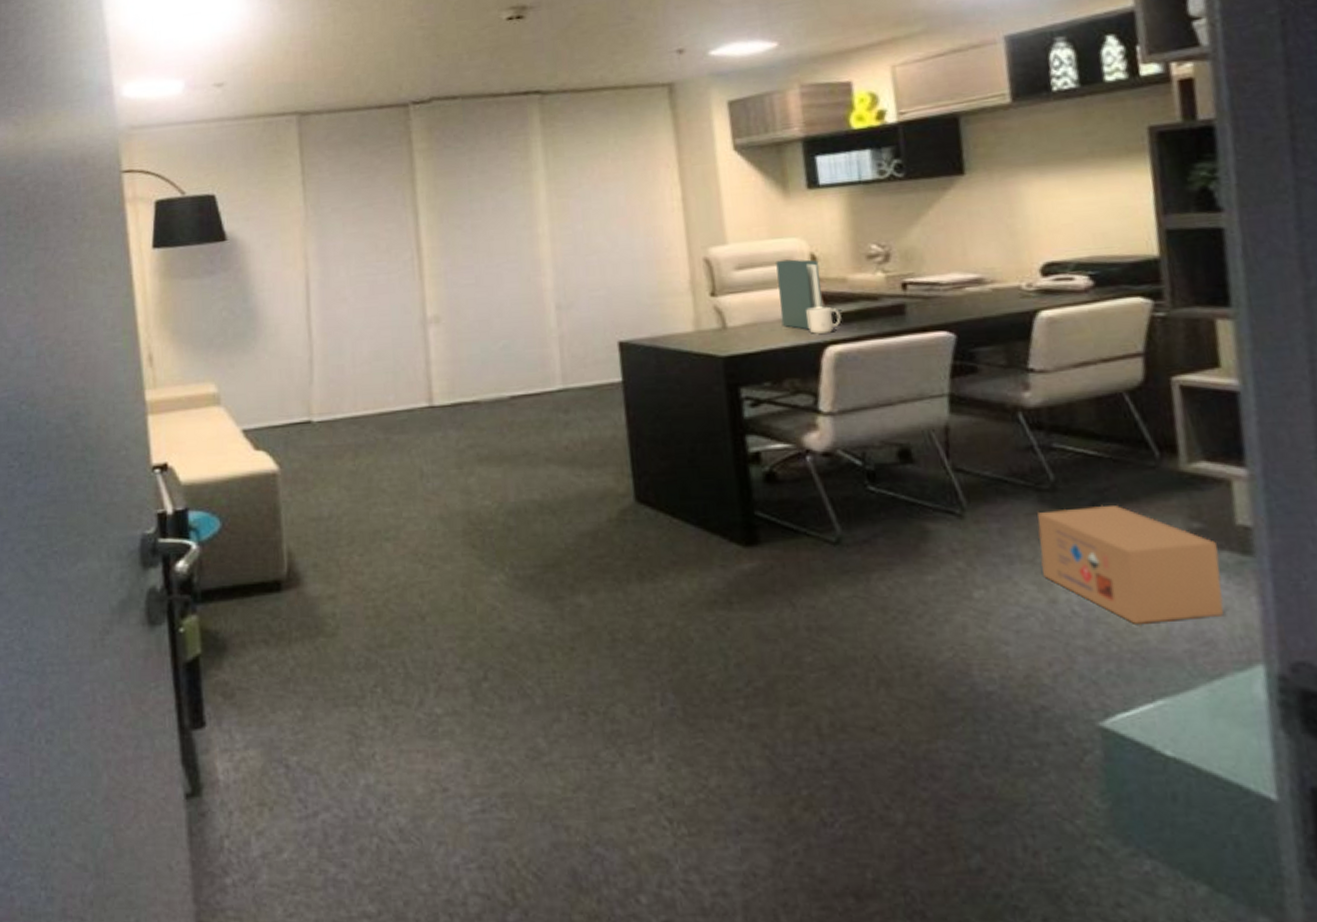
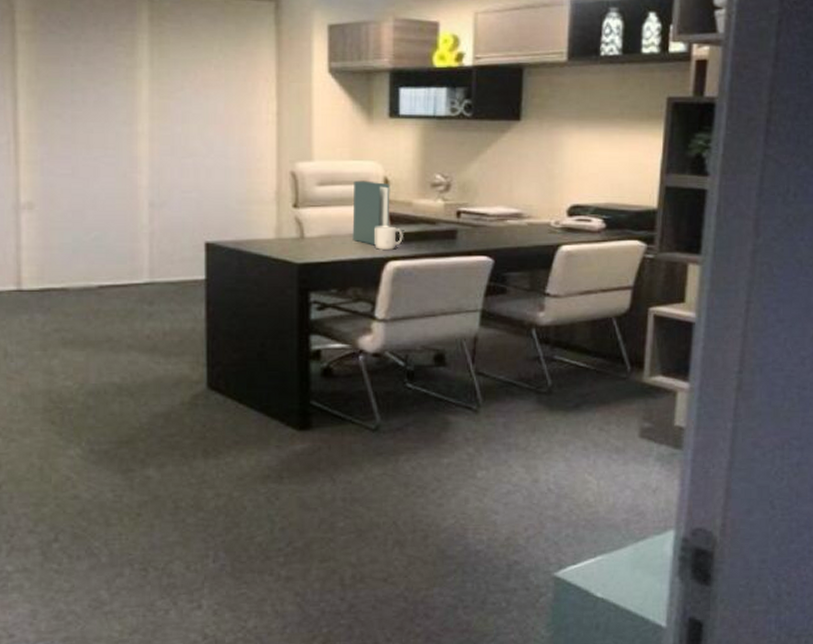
cardboard box: present [1037,505,1224,626] -> none [532,406,658,500]

